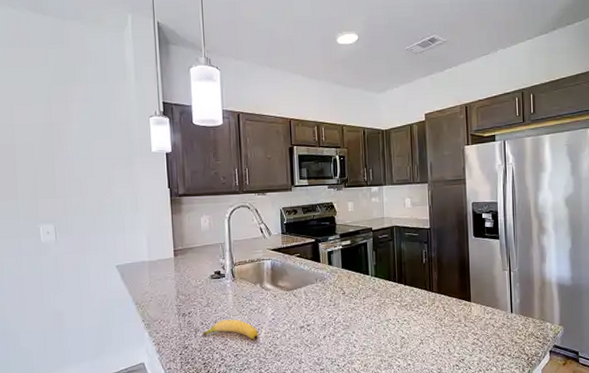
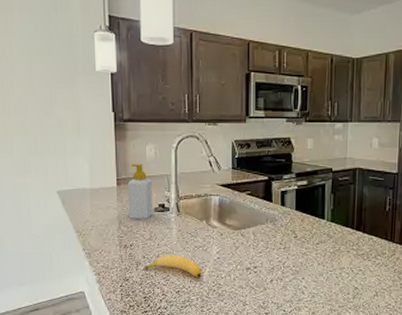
soap bottle: none [184,235,209,287] -> present [127,164,153,219]

